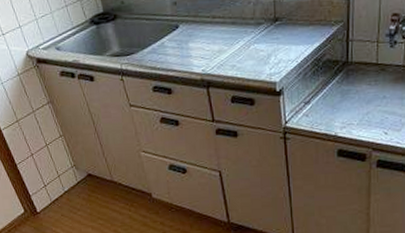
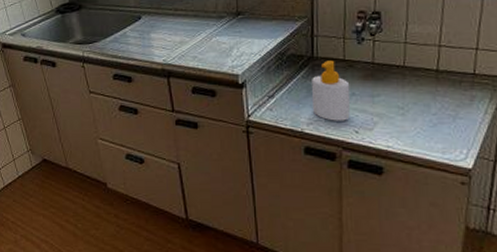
soap bottle: none [345,64,382,124] -> present [312,60,351,121]

